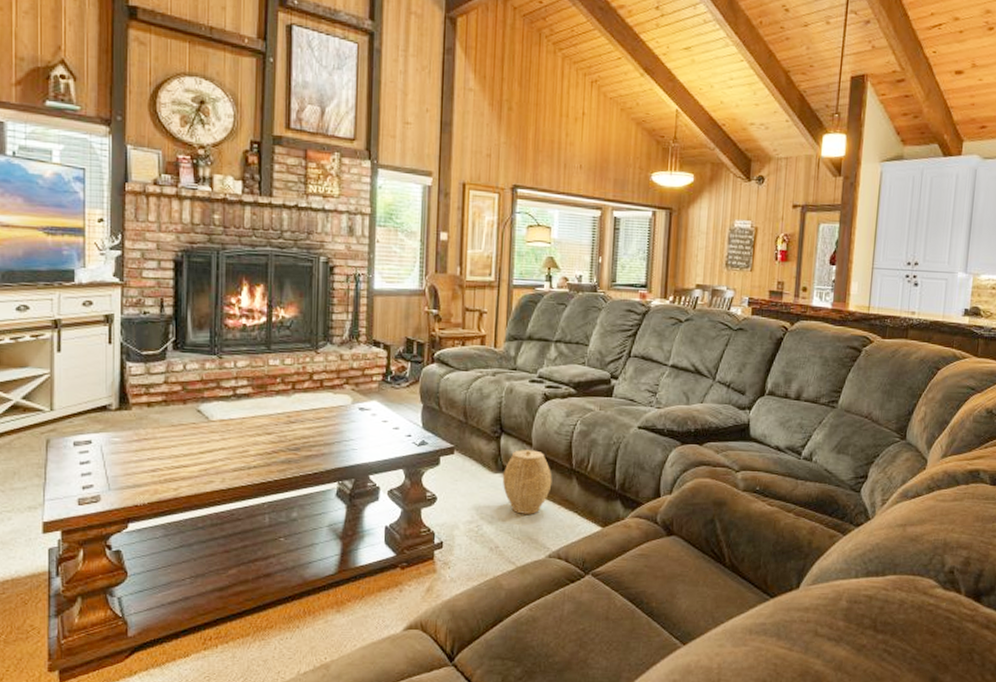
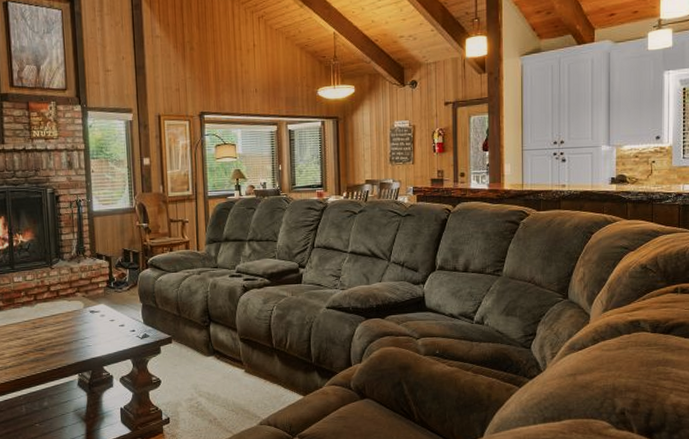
woven basket: present [503,450,552,514] -> none [215,334,257,390]

